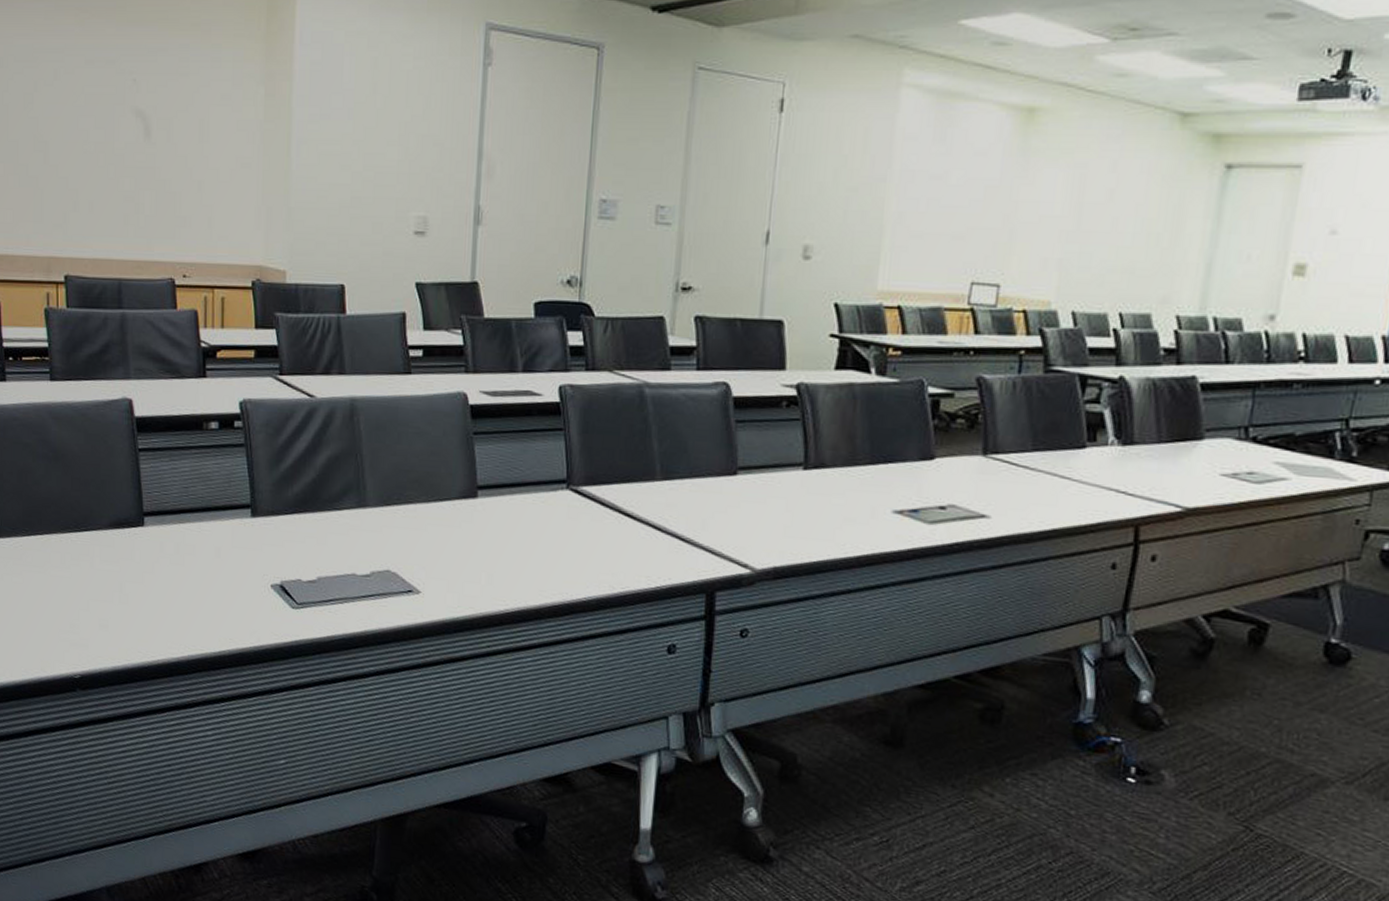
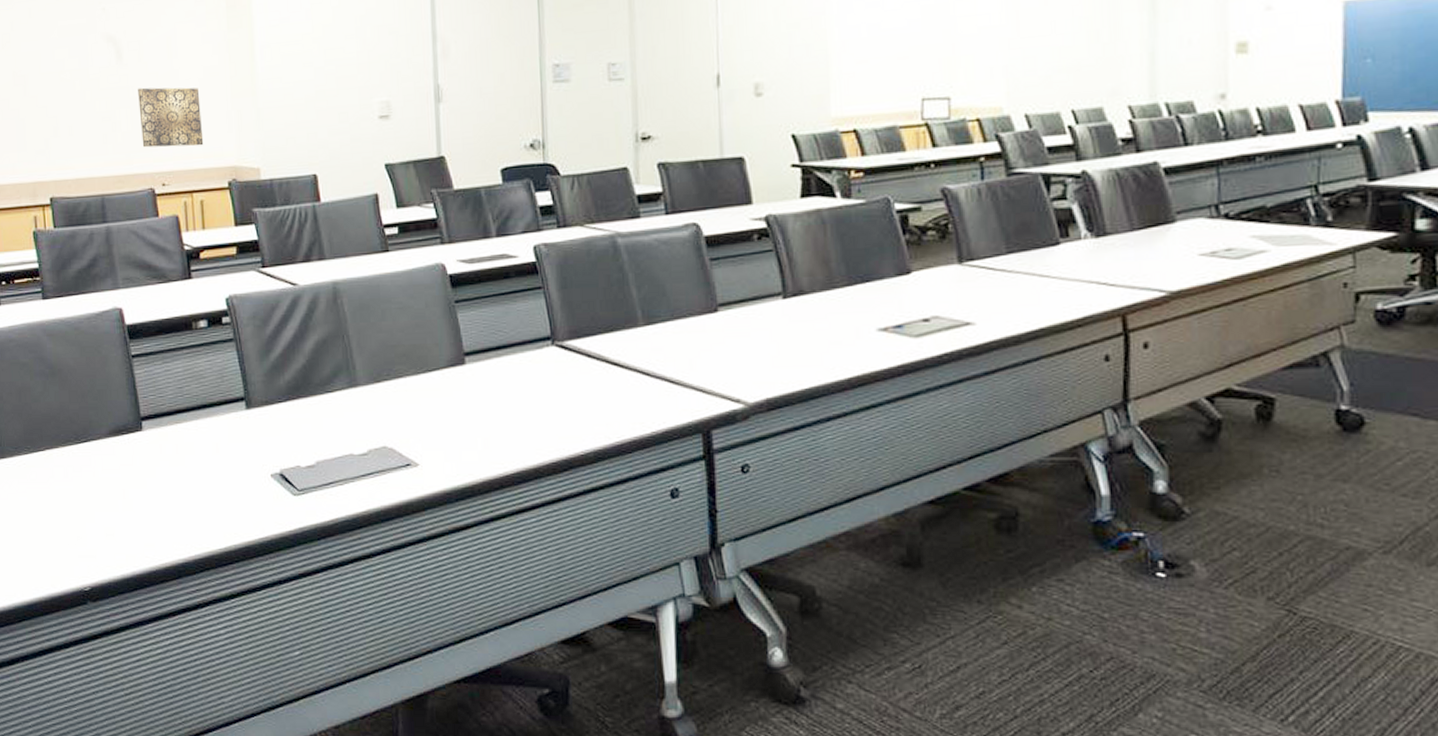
wall art: none [164,170,230,240] -> present [138,87,204,148]

